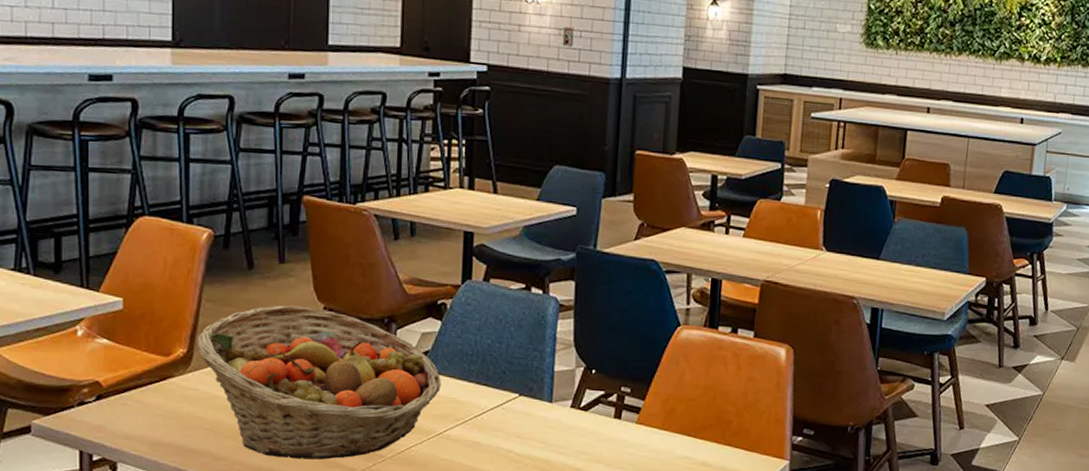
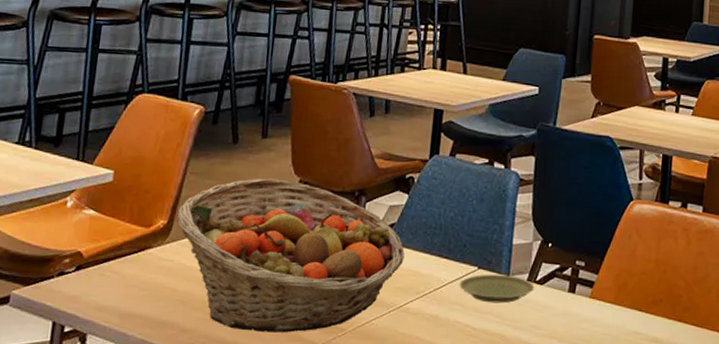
plate: none [500,401,579,430] -> present [459,274,535,304]

